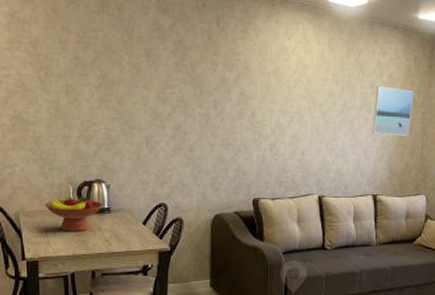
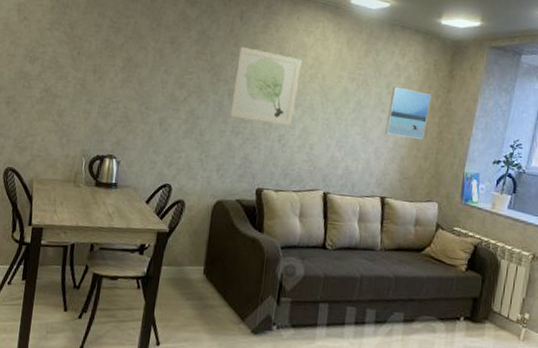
fruit bowl: present [44,195,103,231] -> none [57,167,111,204]
wall art: none [218,55,285,133] -> present [230,47,302,125]

